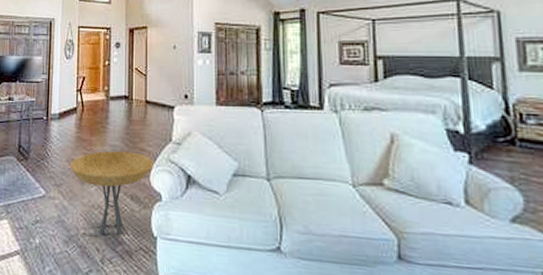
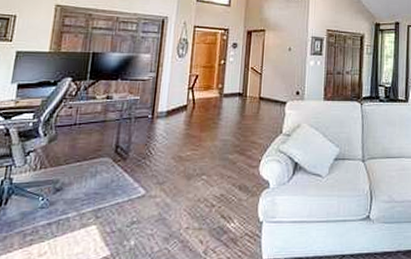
side table: present [70,151,154,235] -> none [176,145,264,227]

